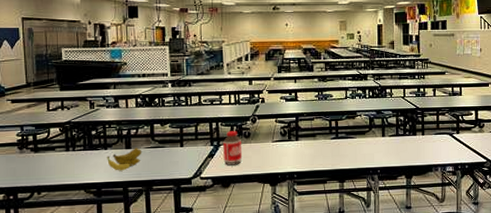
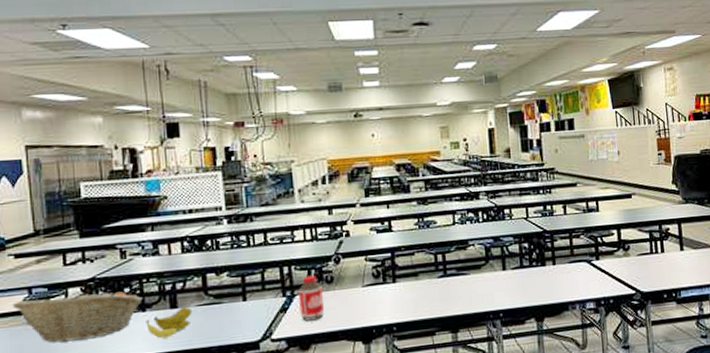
fruit basket: none [9,129,105,169] -> present [13,289,143,343]

